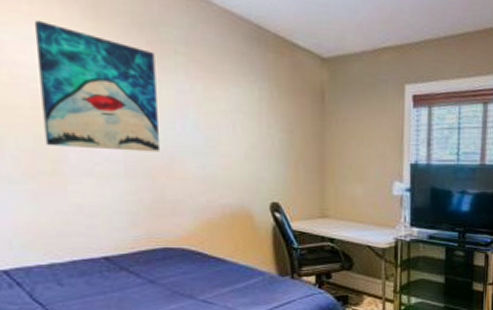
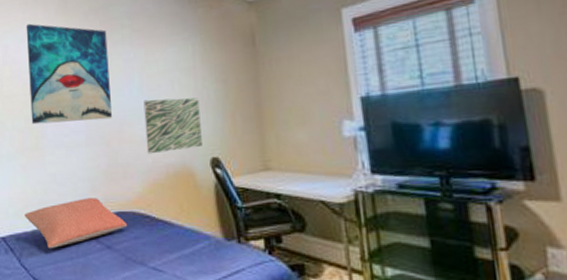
pillow: none [37,233,176,284] -> present [25,198,128,249]
wall art: none [199,137,263,194] -> present [143,97,202,154]

